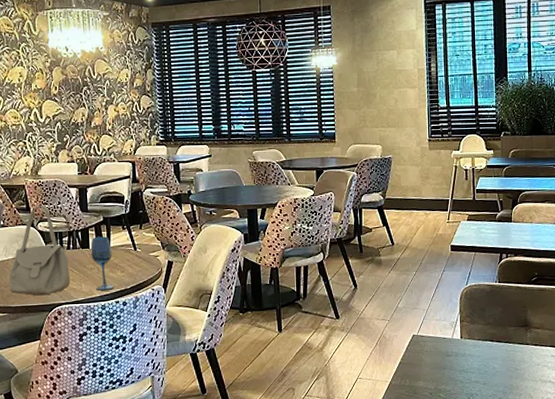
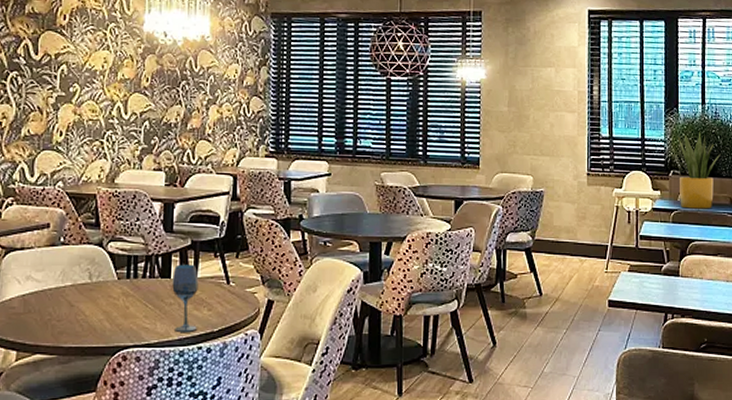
handbag: present [8,205,71,296] -> none [62,220,143,335]
planter: none [507,96,546,164] -> present [677,132,721,209]

